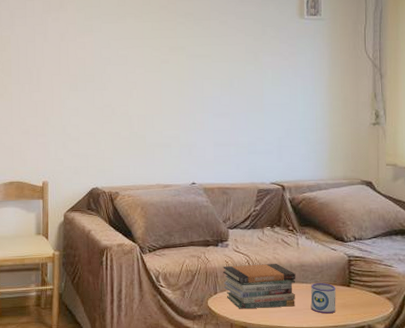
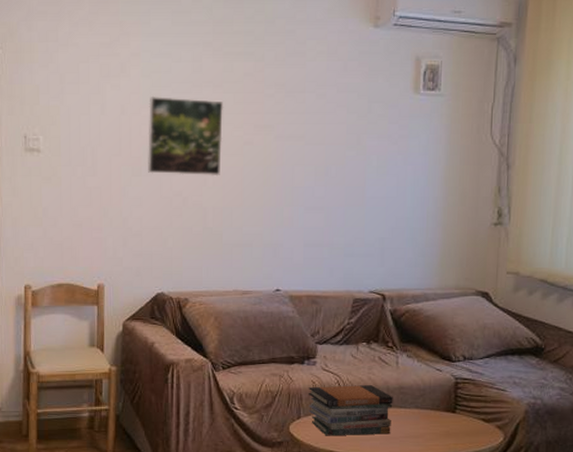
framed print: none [82,25,144,90] -> present [148,95,224,176]
mug: present [310,282,336,314] -> none [408,407,439,443]

